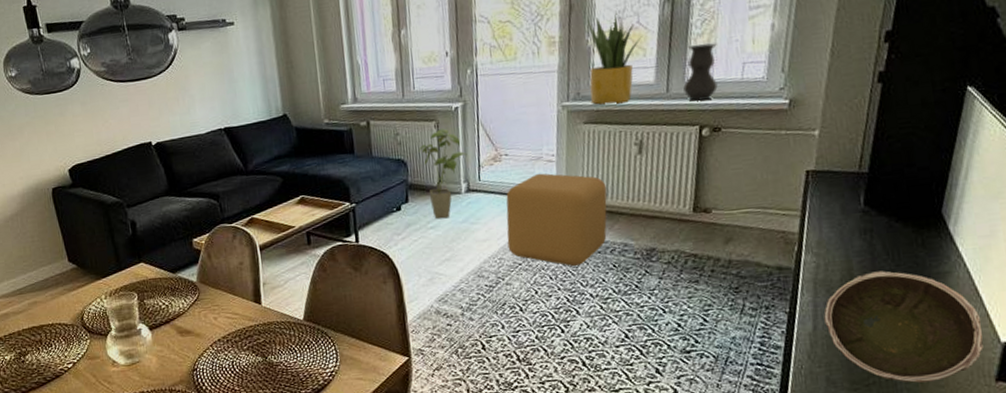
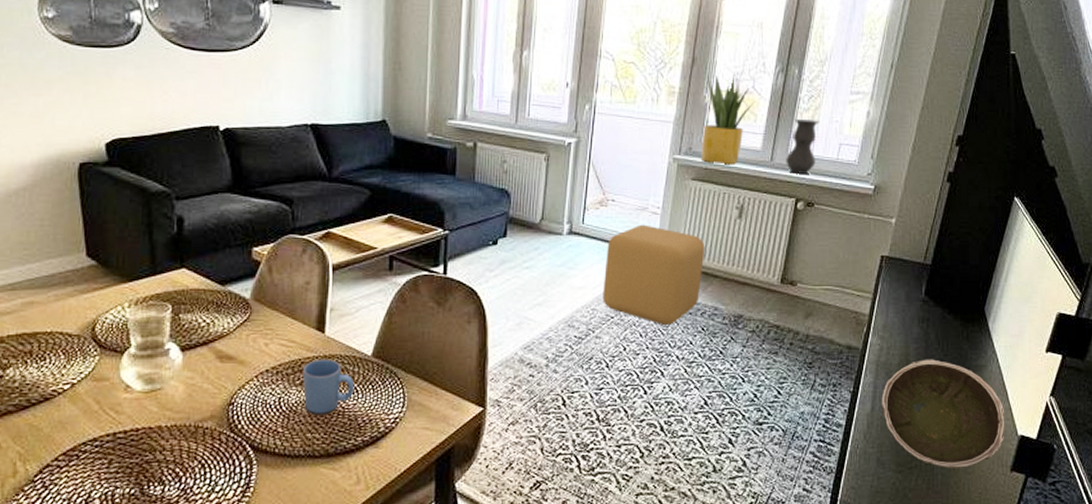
mug: none [247,325,293,375] -> present [302,359,355,416]
house plant: present [418,128,468,219] -> none [524,163,575,260]

